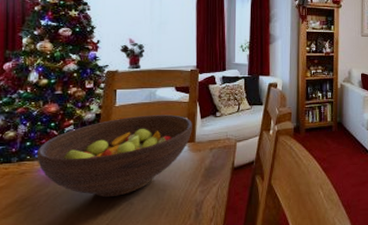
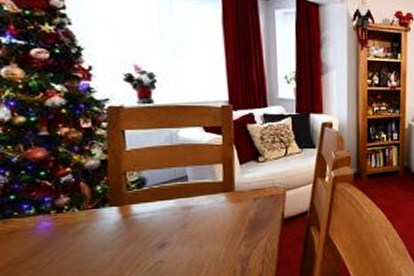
fruit bowl: present [36,114,192,198] -> none [26,160,230,257]

